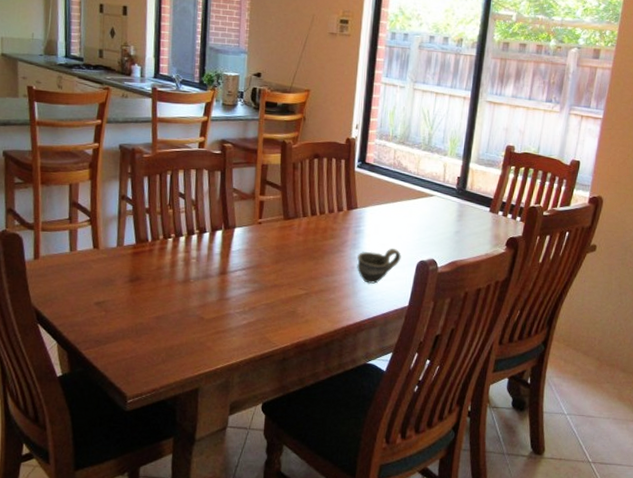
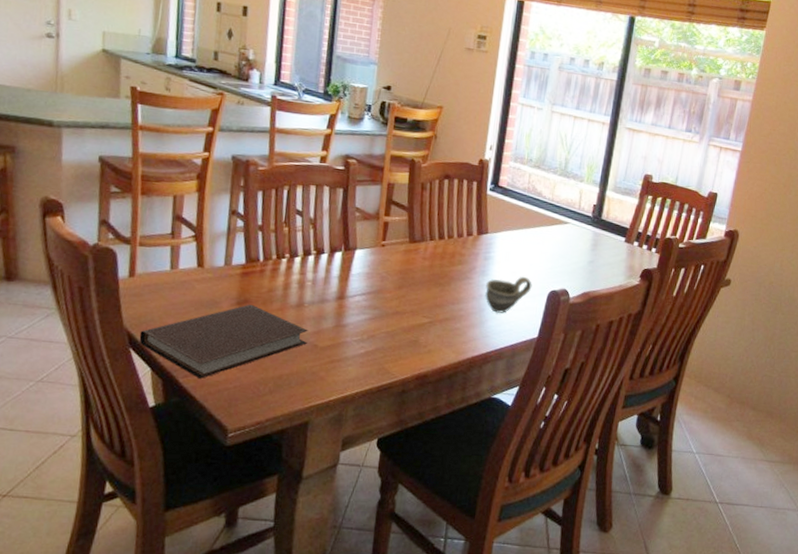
notebook: none [45,281,195,350] -> present [139,304,308,379]

